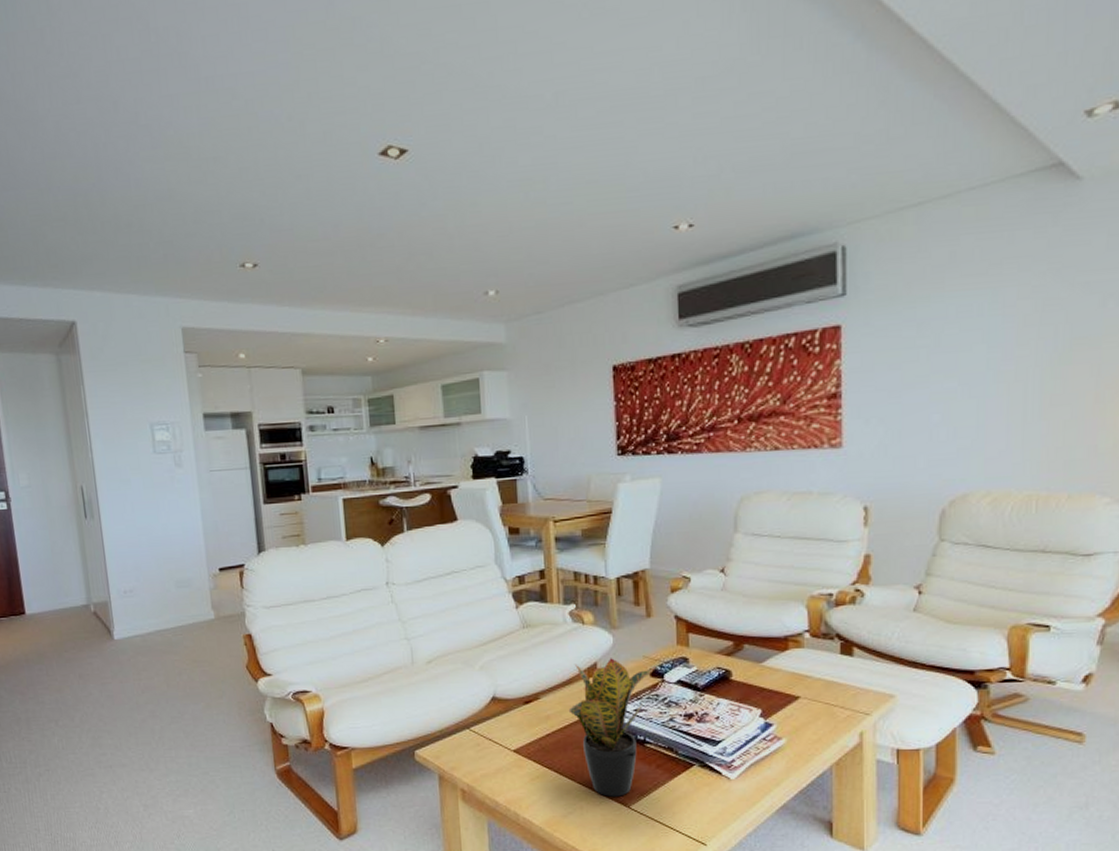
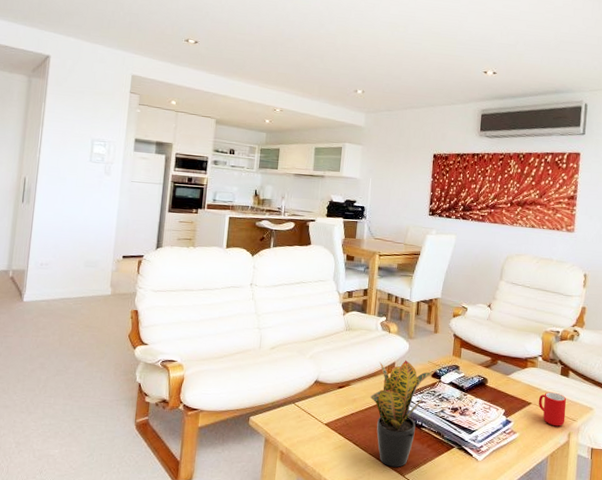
cup: none [810,679,853,725] -> present [538,392,567,427]

